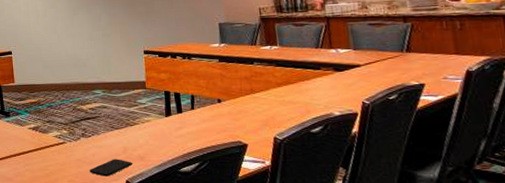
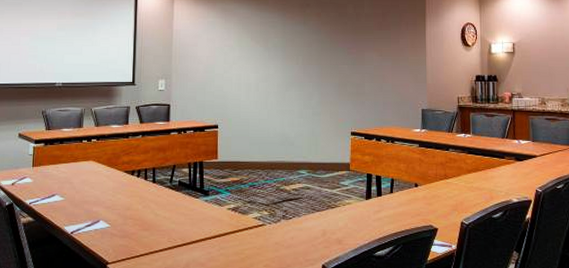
smartphone: present [89,159,132,177] -> none [286,242,330,261]

